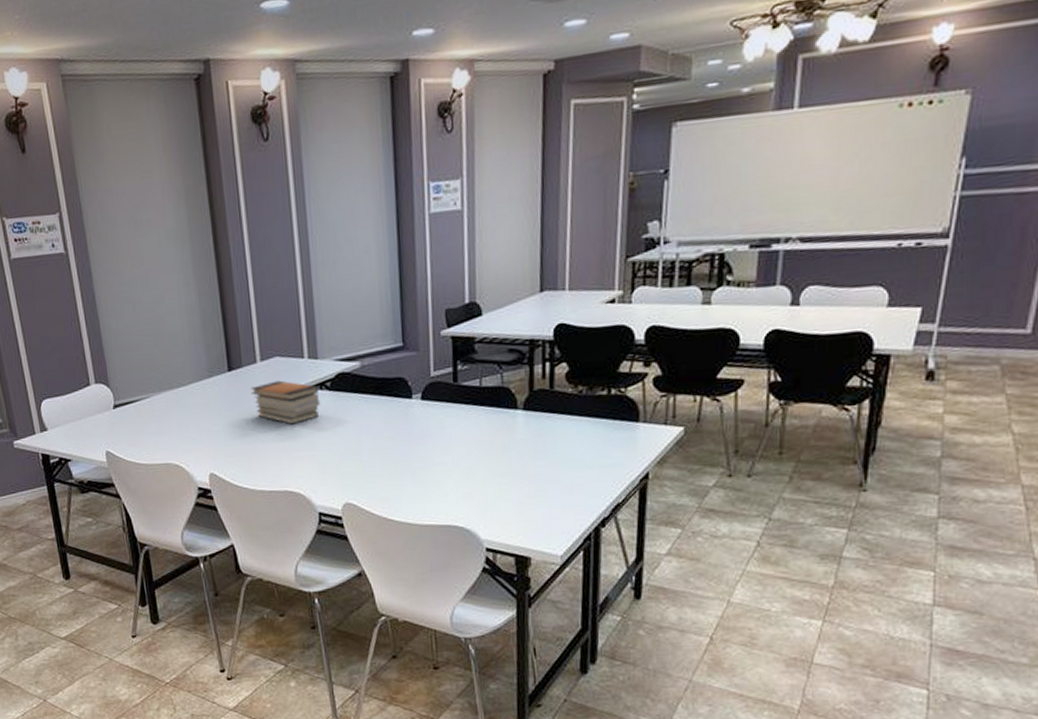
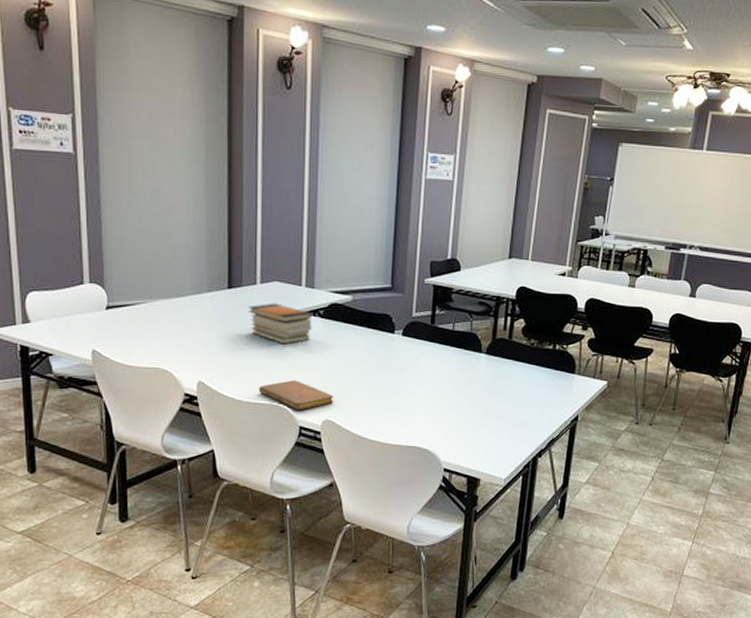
notebook: none [272,462,353,495] -> present [259,380,334,410]

